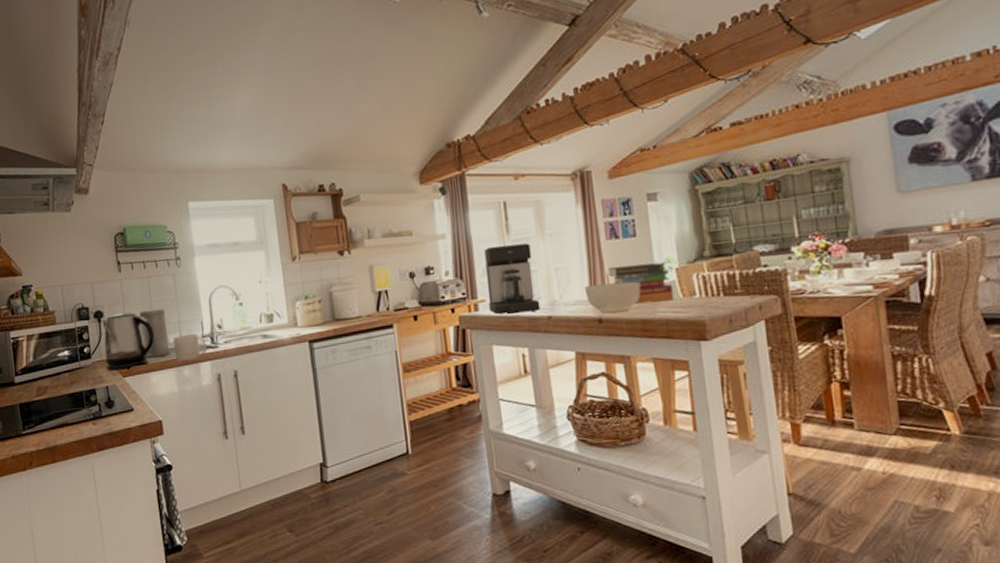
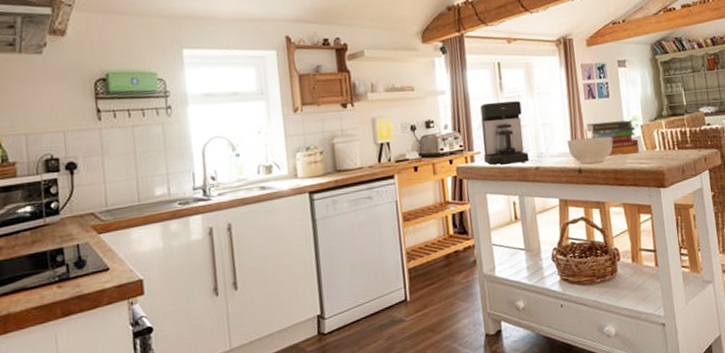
kettle: present [102,312,155,371] -> none [75,163,138,228]
canister: present [139,309,171,359] -> none [121,160,156,214]
mug: present [172,334,207,362] -> none [159,186,198,216]

